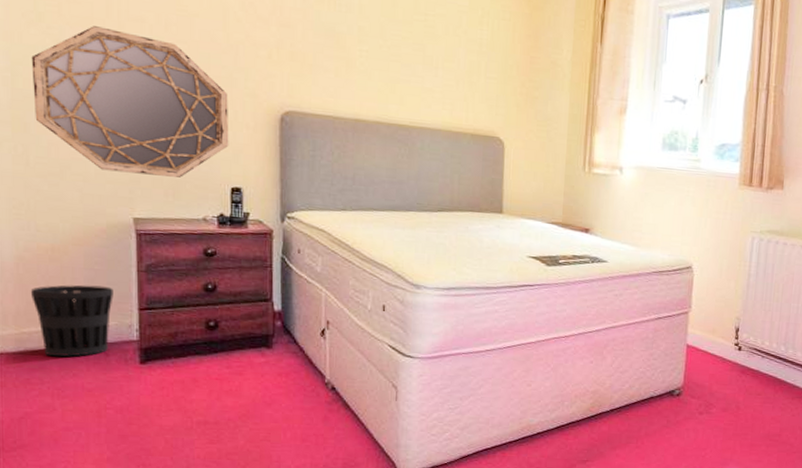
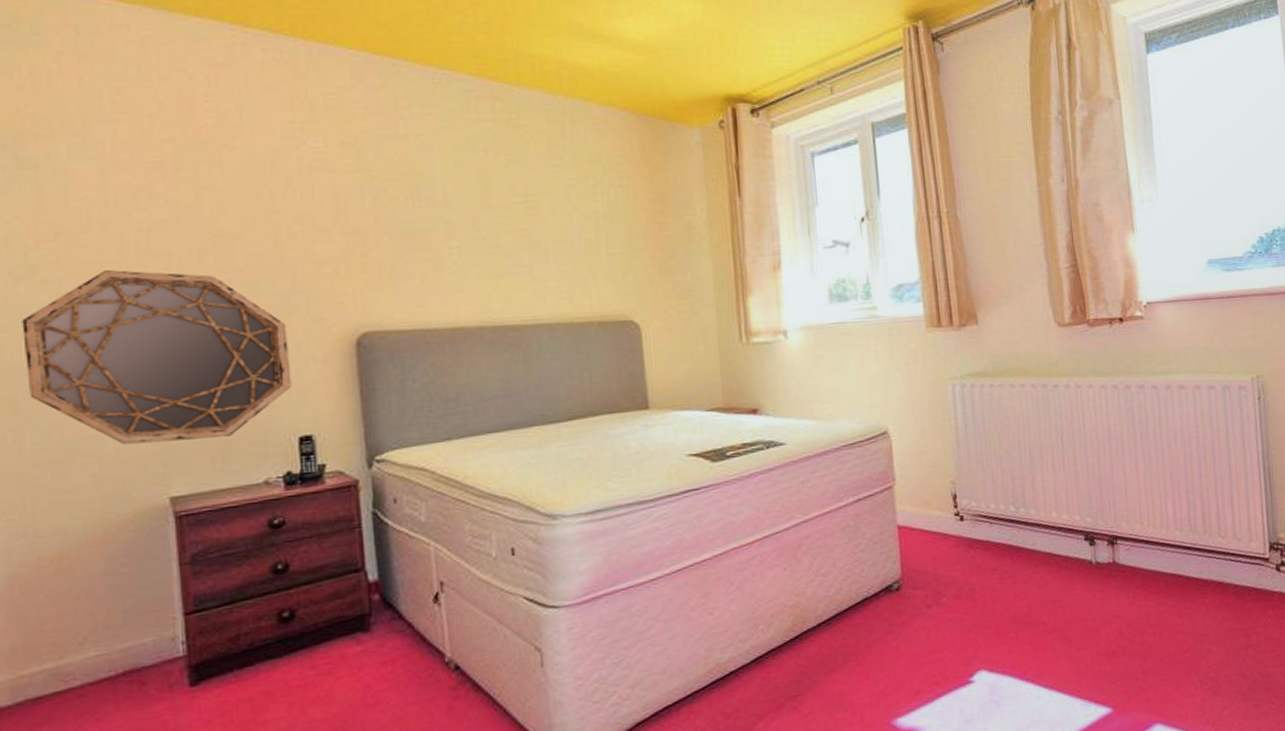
wastebasket: present [30,285,113,357] -> none [30,592,148,701]

